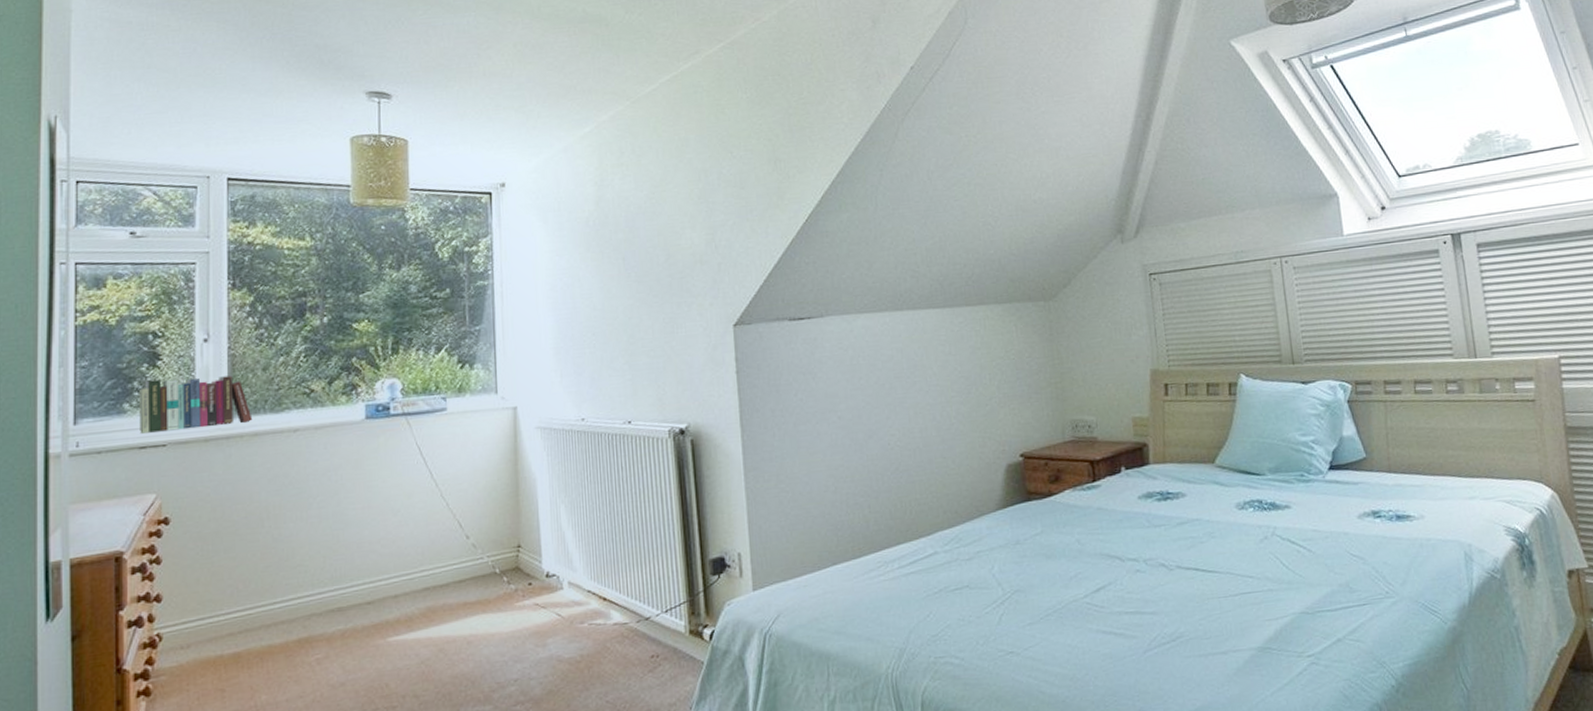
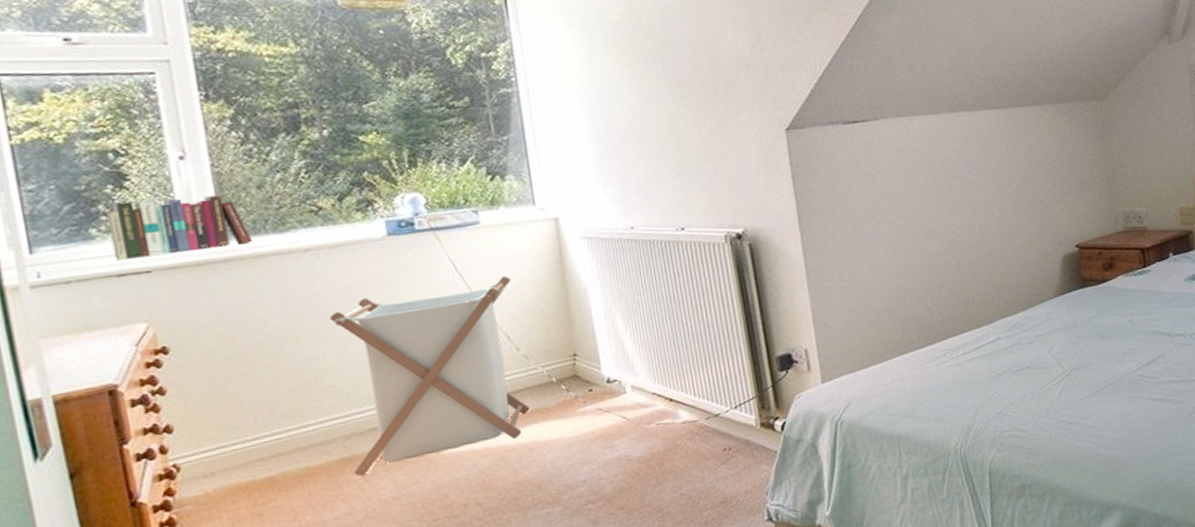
laundry basket: none [307,462,473,659] -> present [330,275,530,477]

